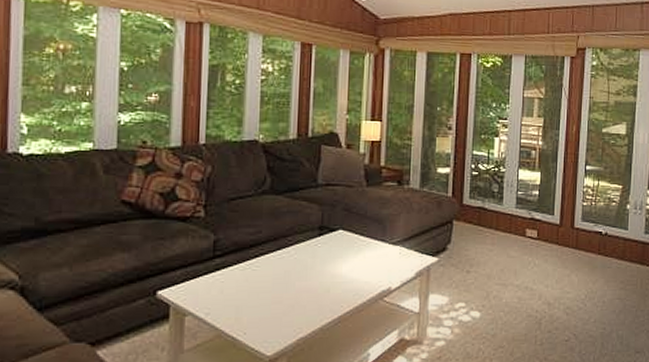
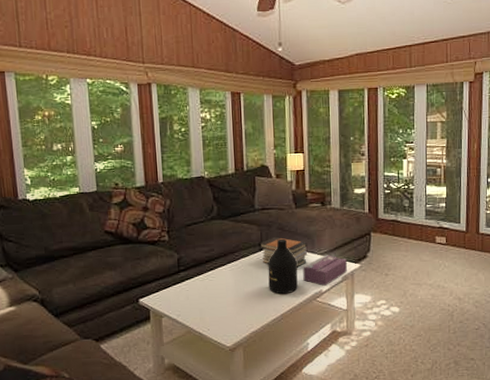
book stack: none [319,219,378,259] -> present [260,236,308,268]
bottle: none [326,222,363,290] -> present [268,238,298,294]
tissue box: none [369,245,423,282] -> present [303,255,347,286]

